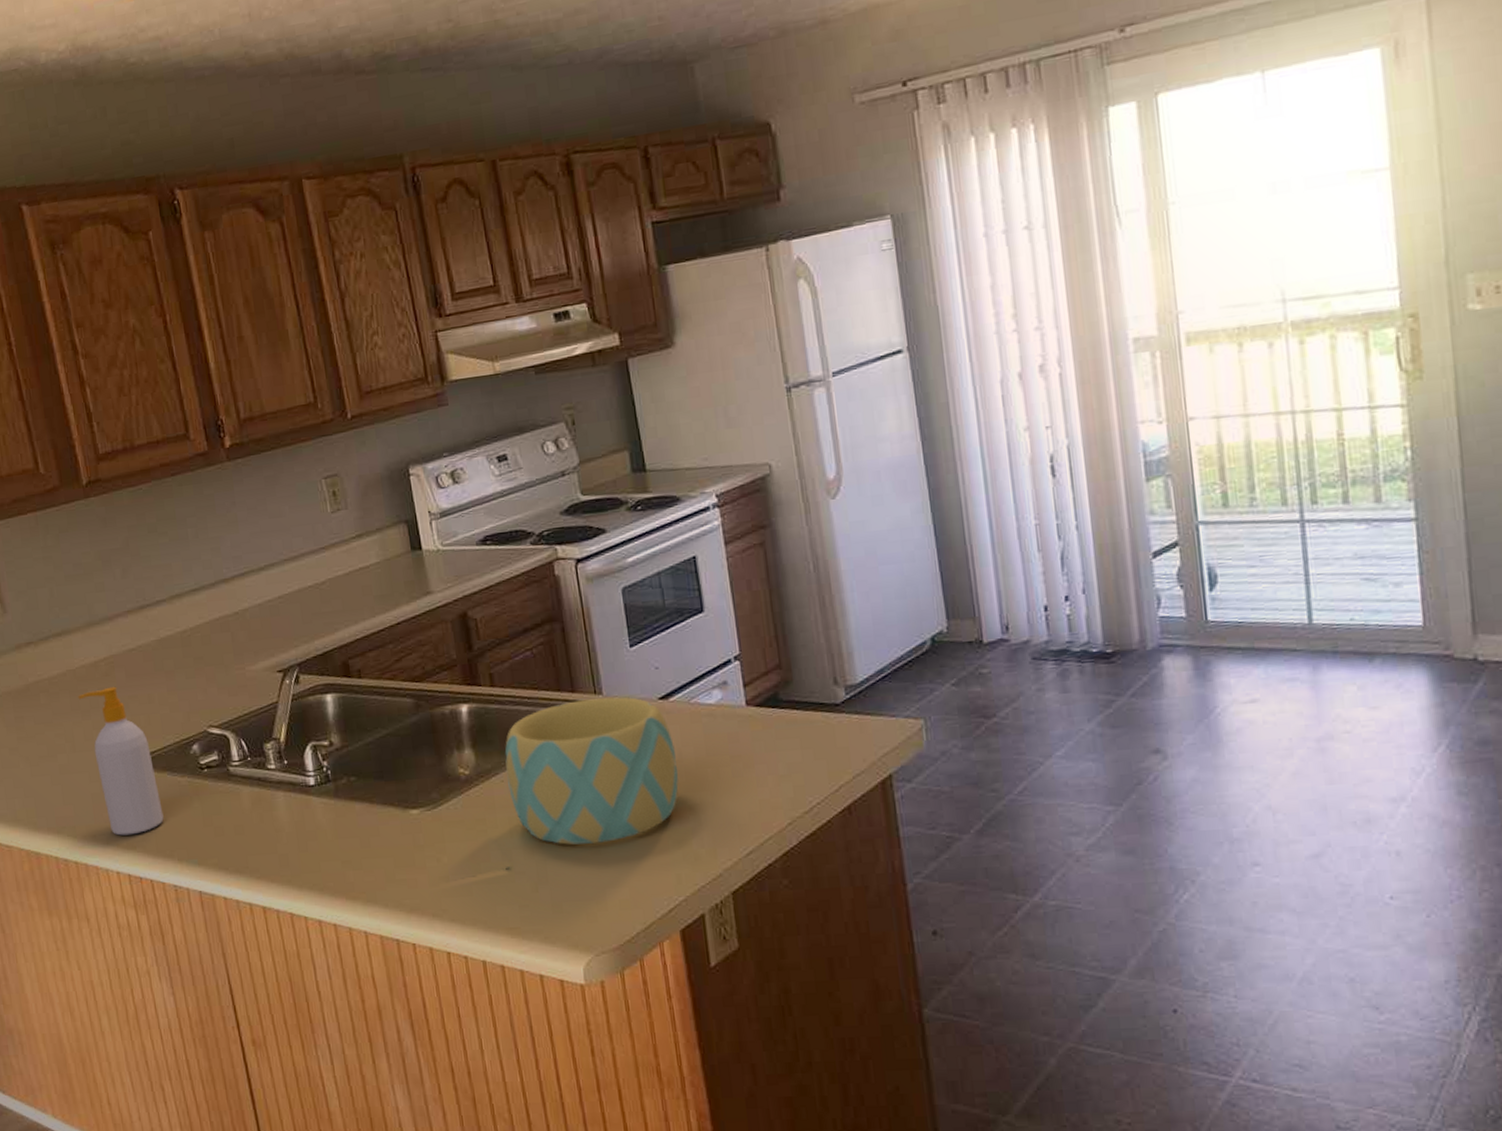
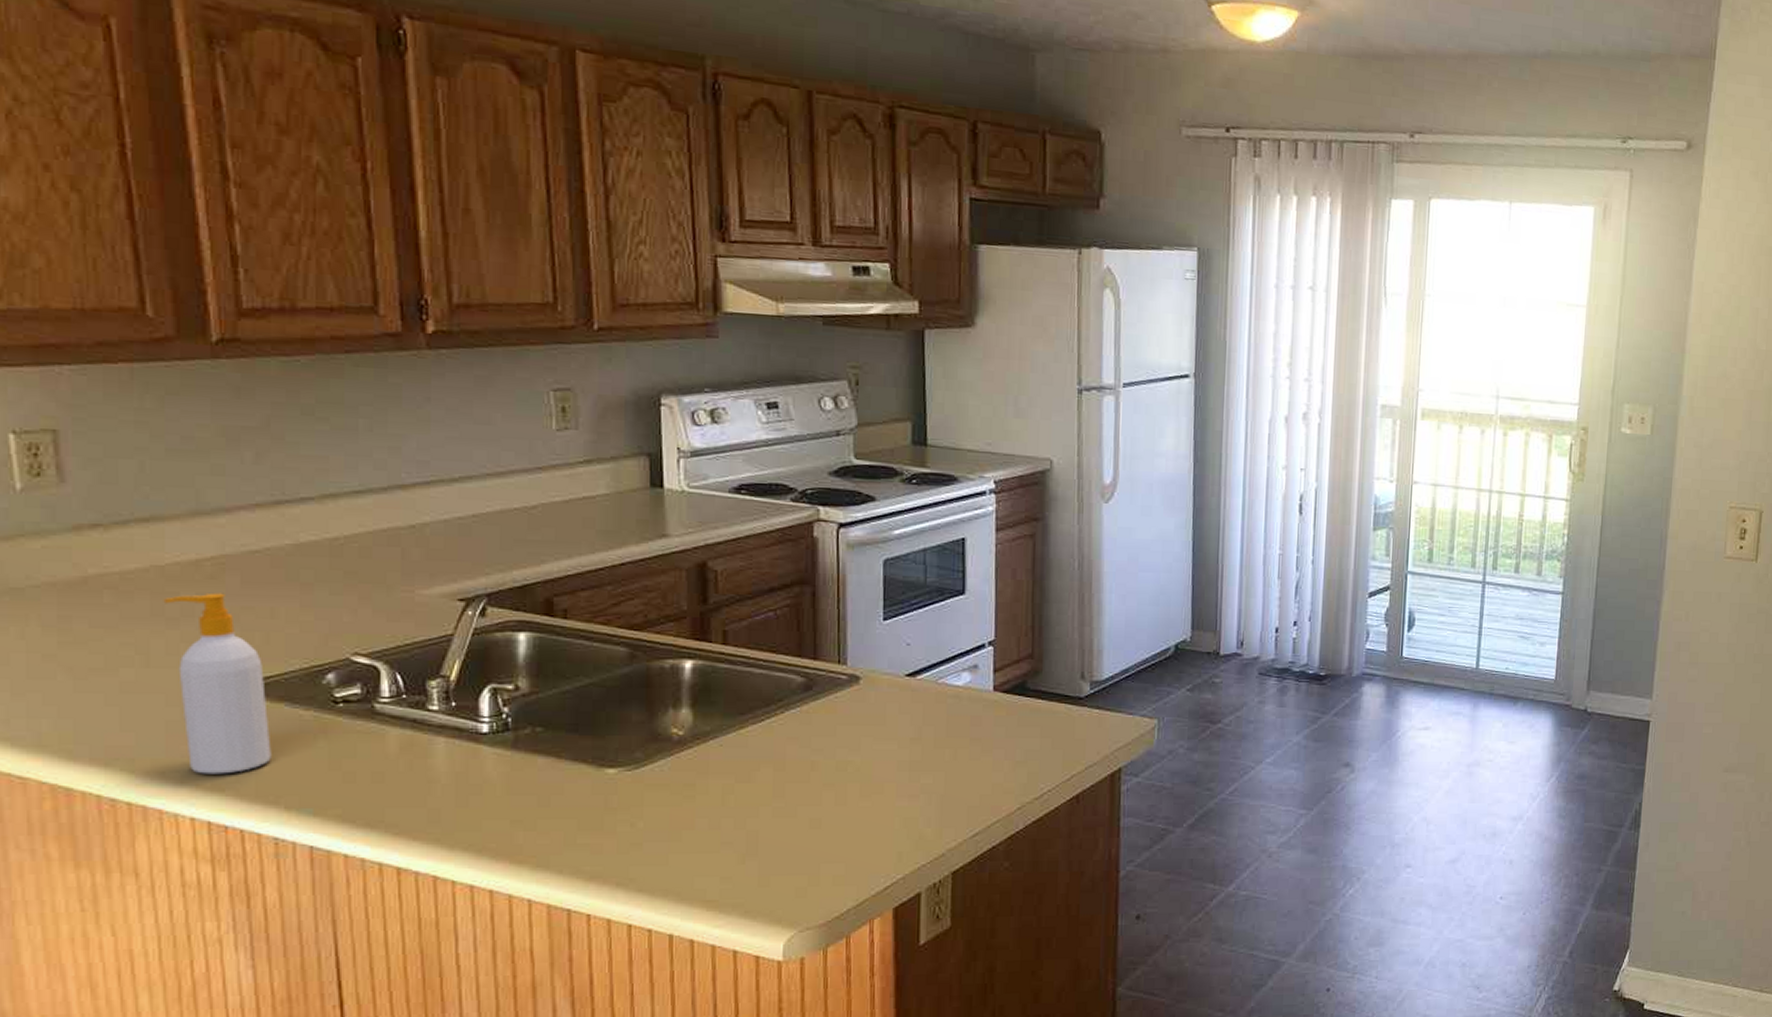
bowl: present [505,697,679,845] -> none [727,668,916,817]

